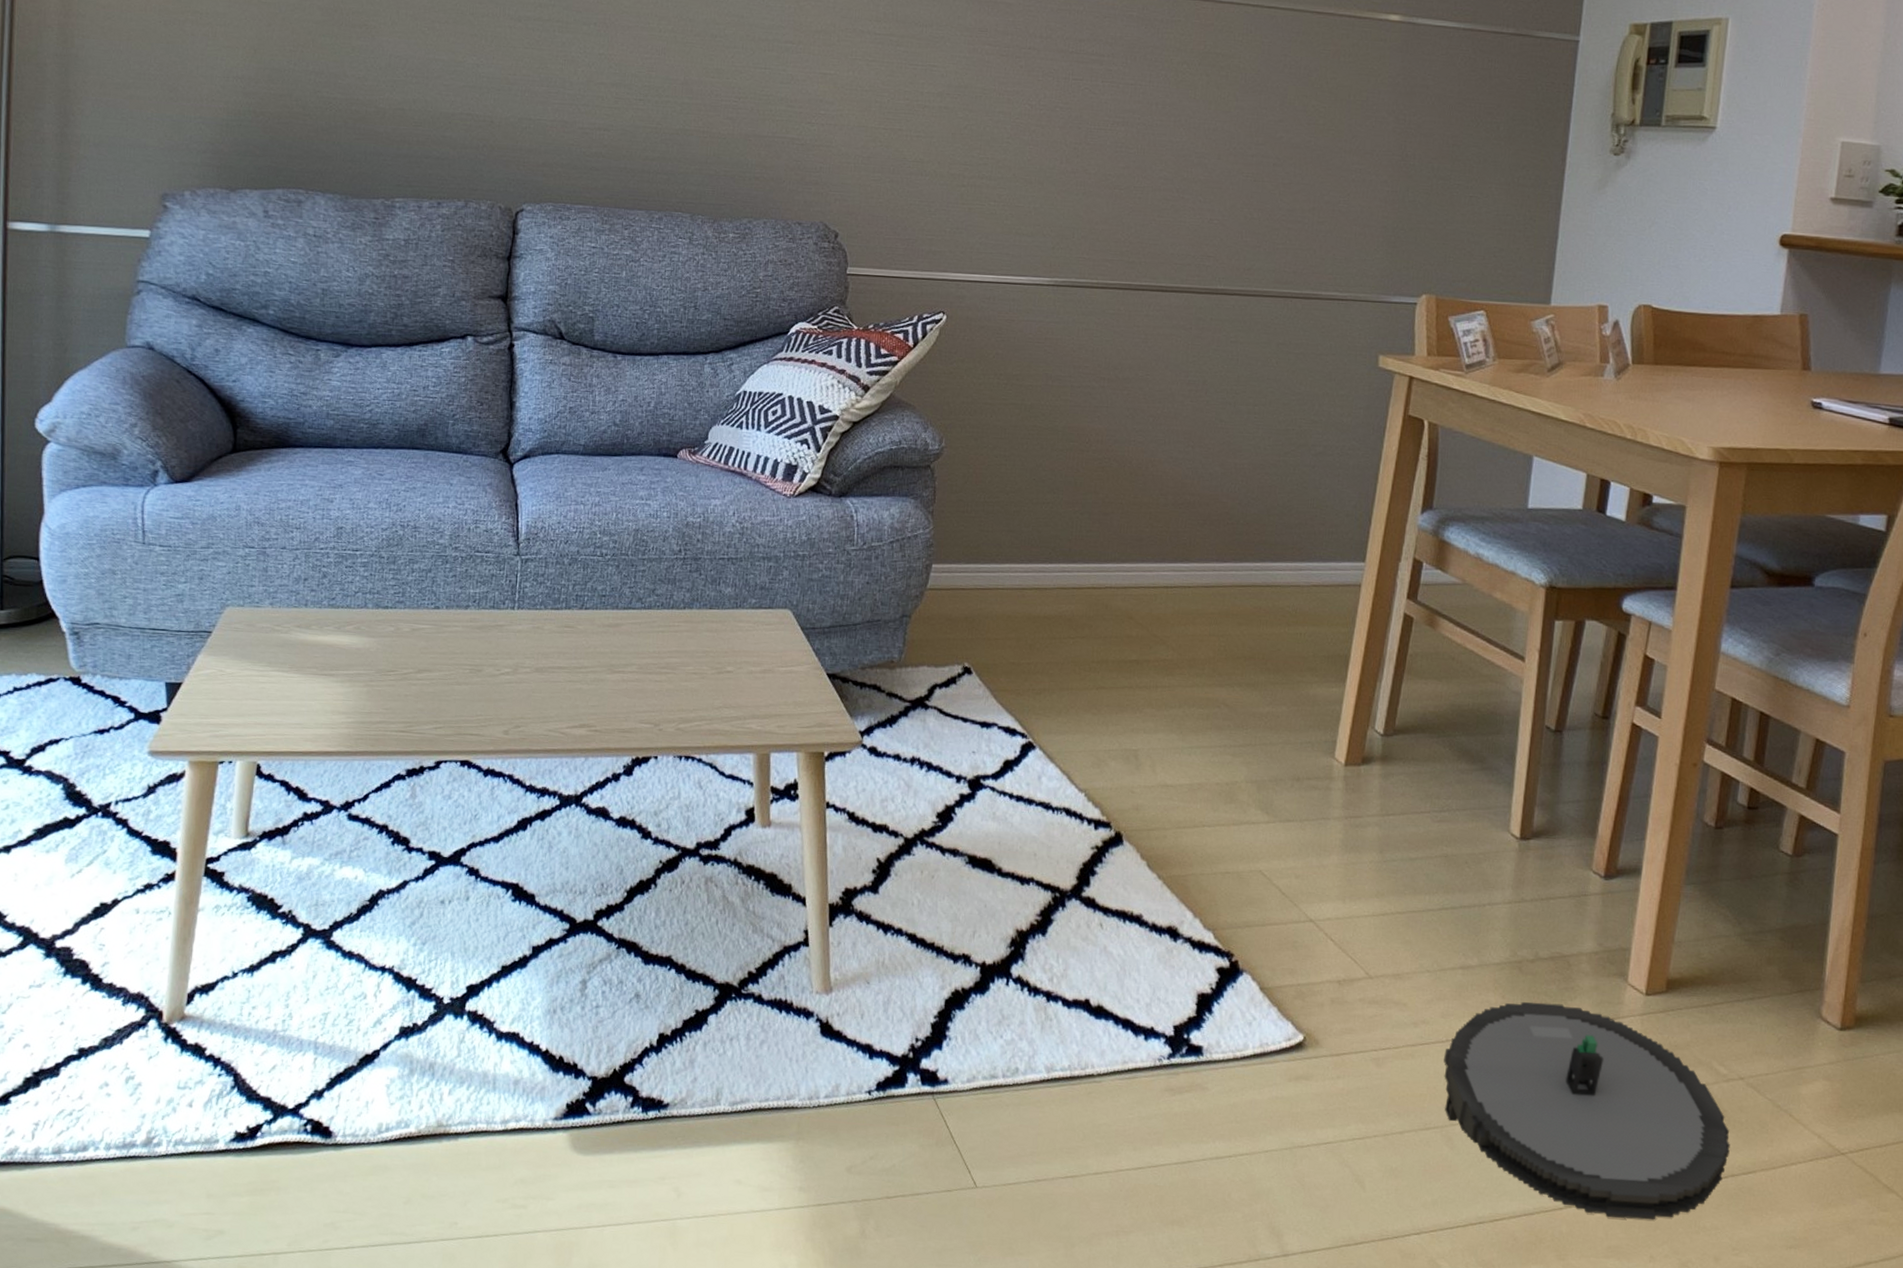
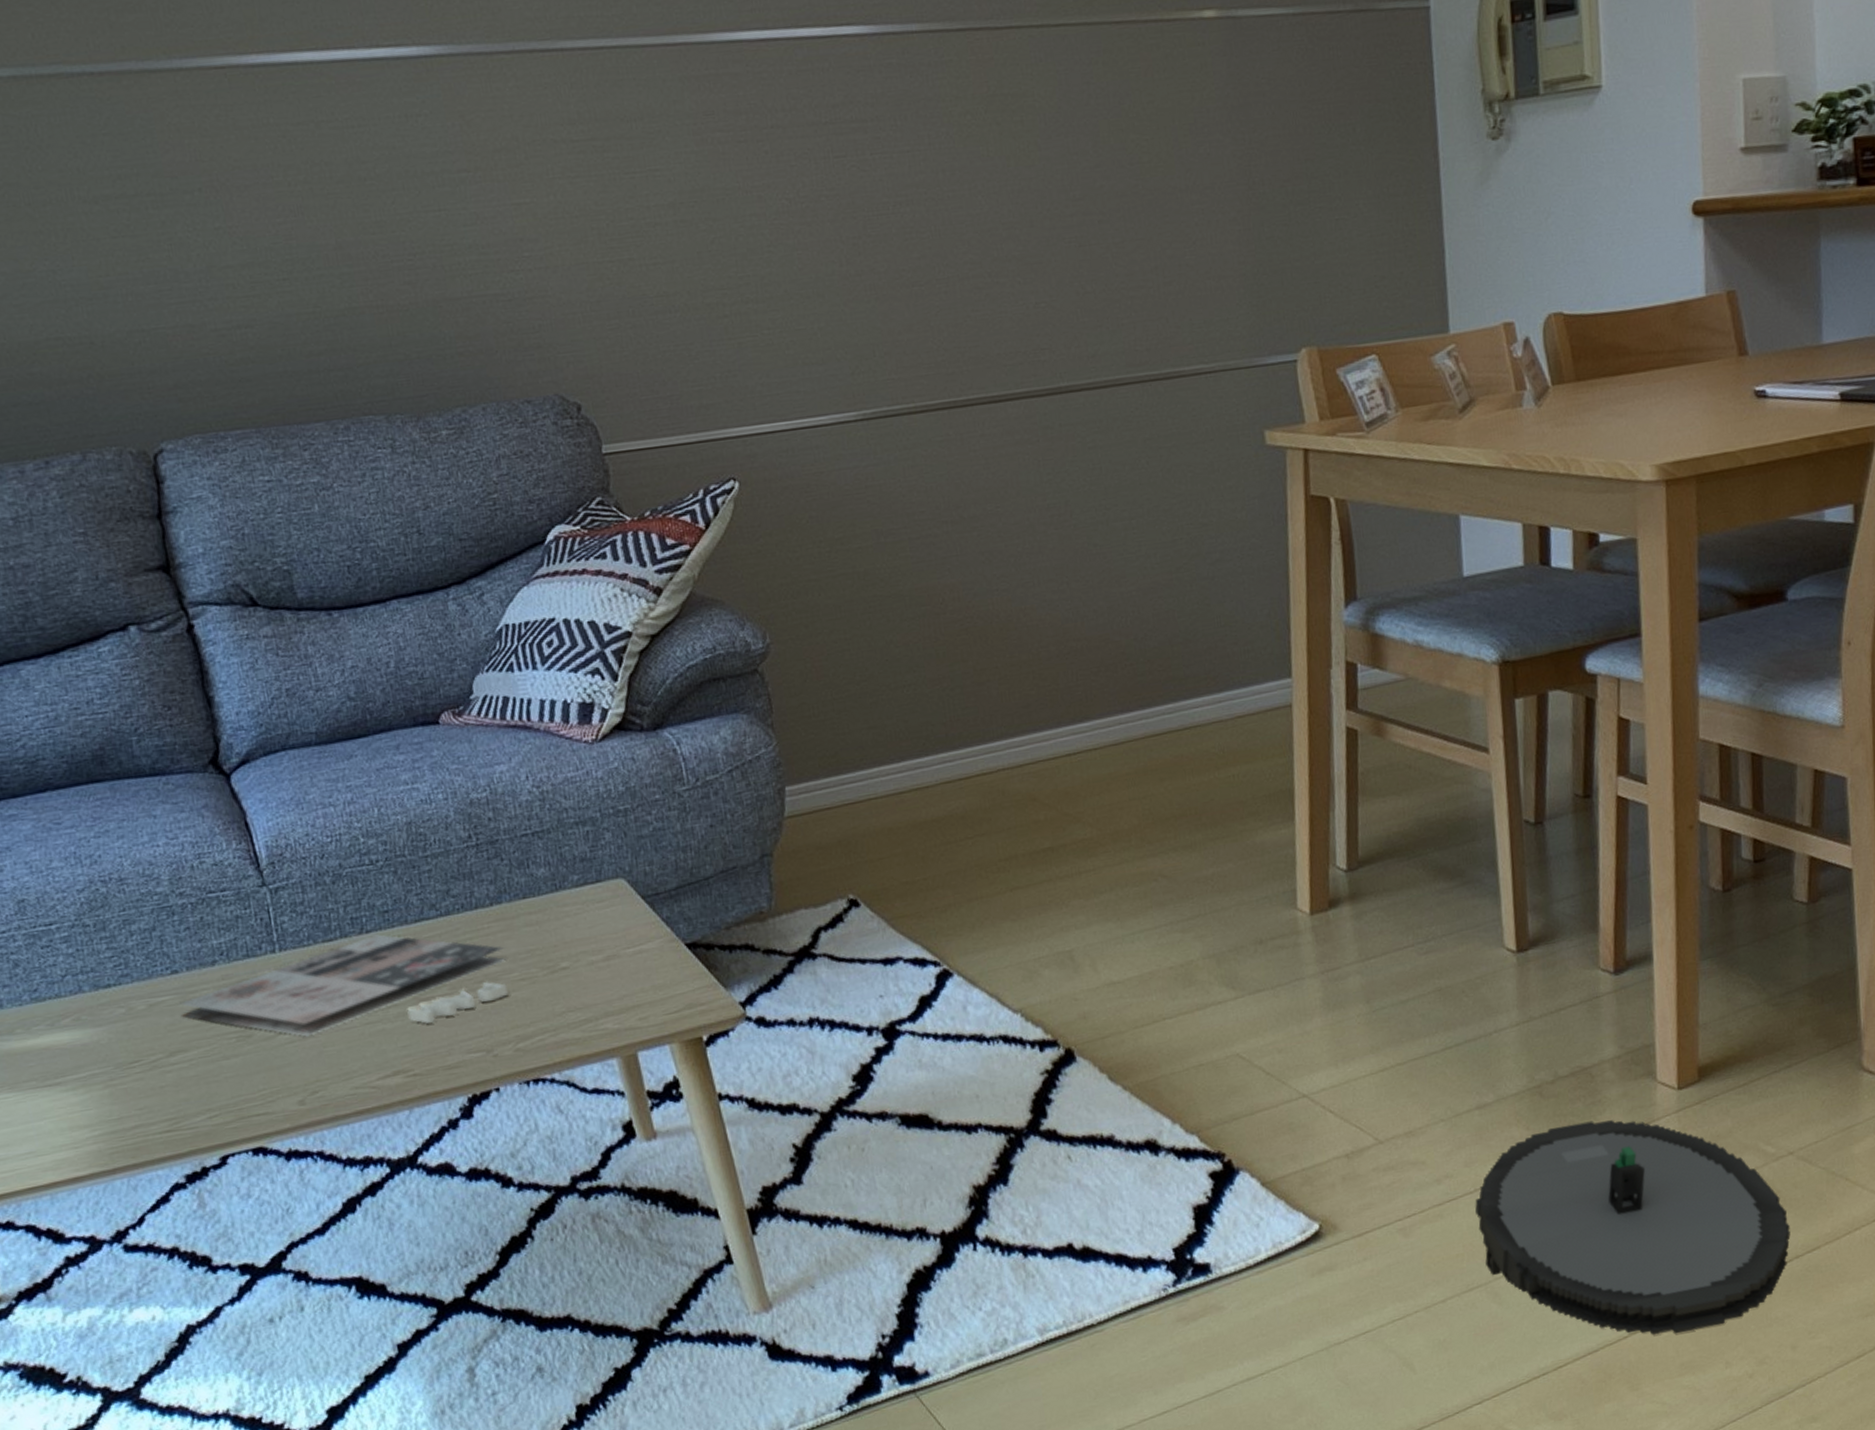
magazine: none [434,612,687,692] -> present [180,934,508,1037]

